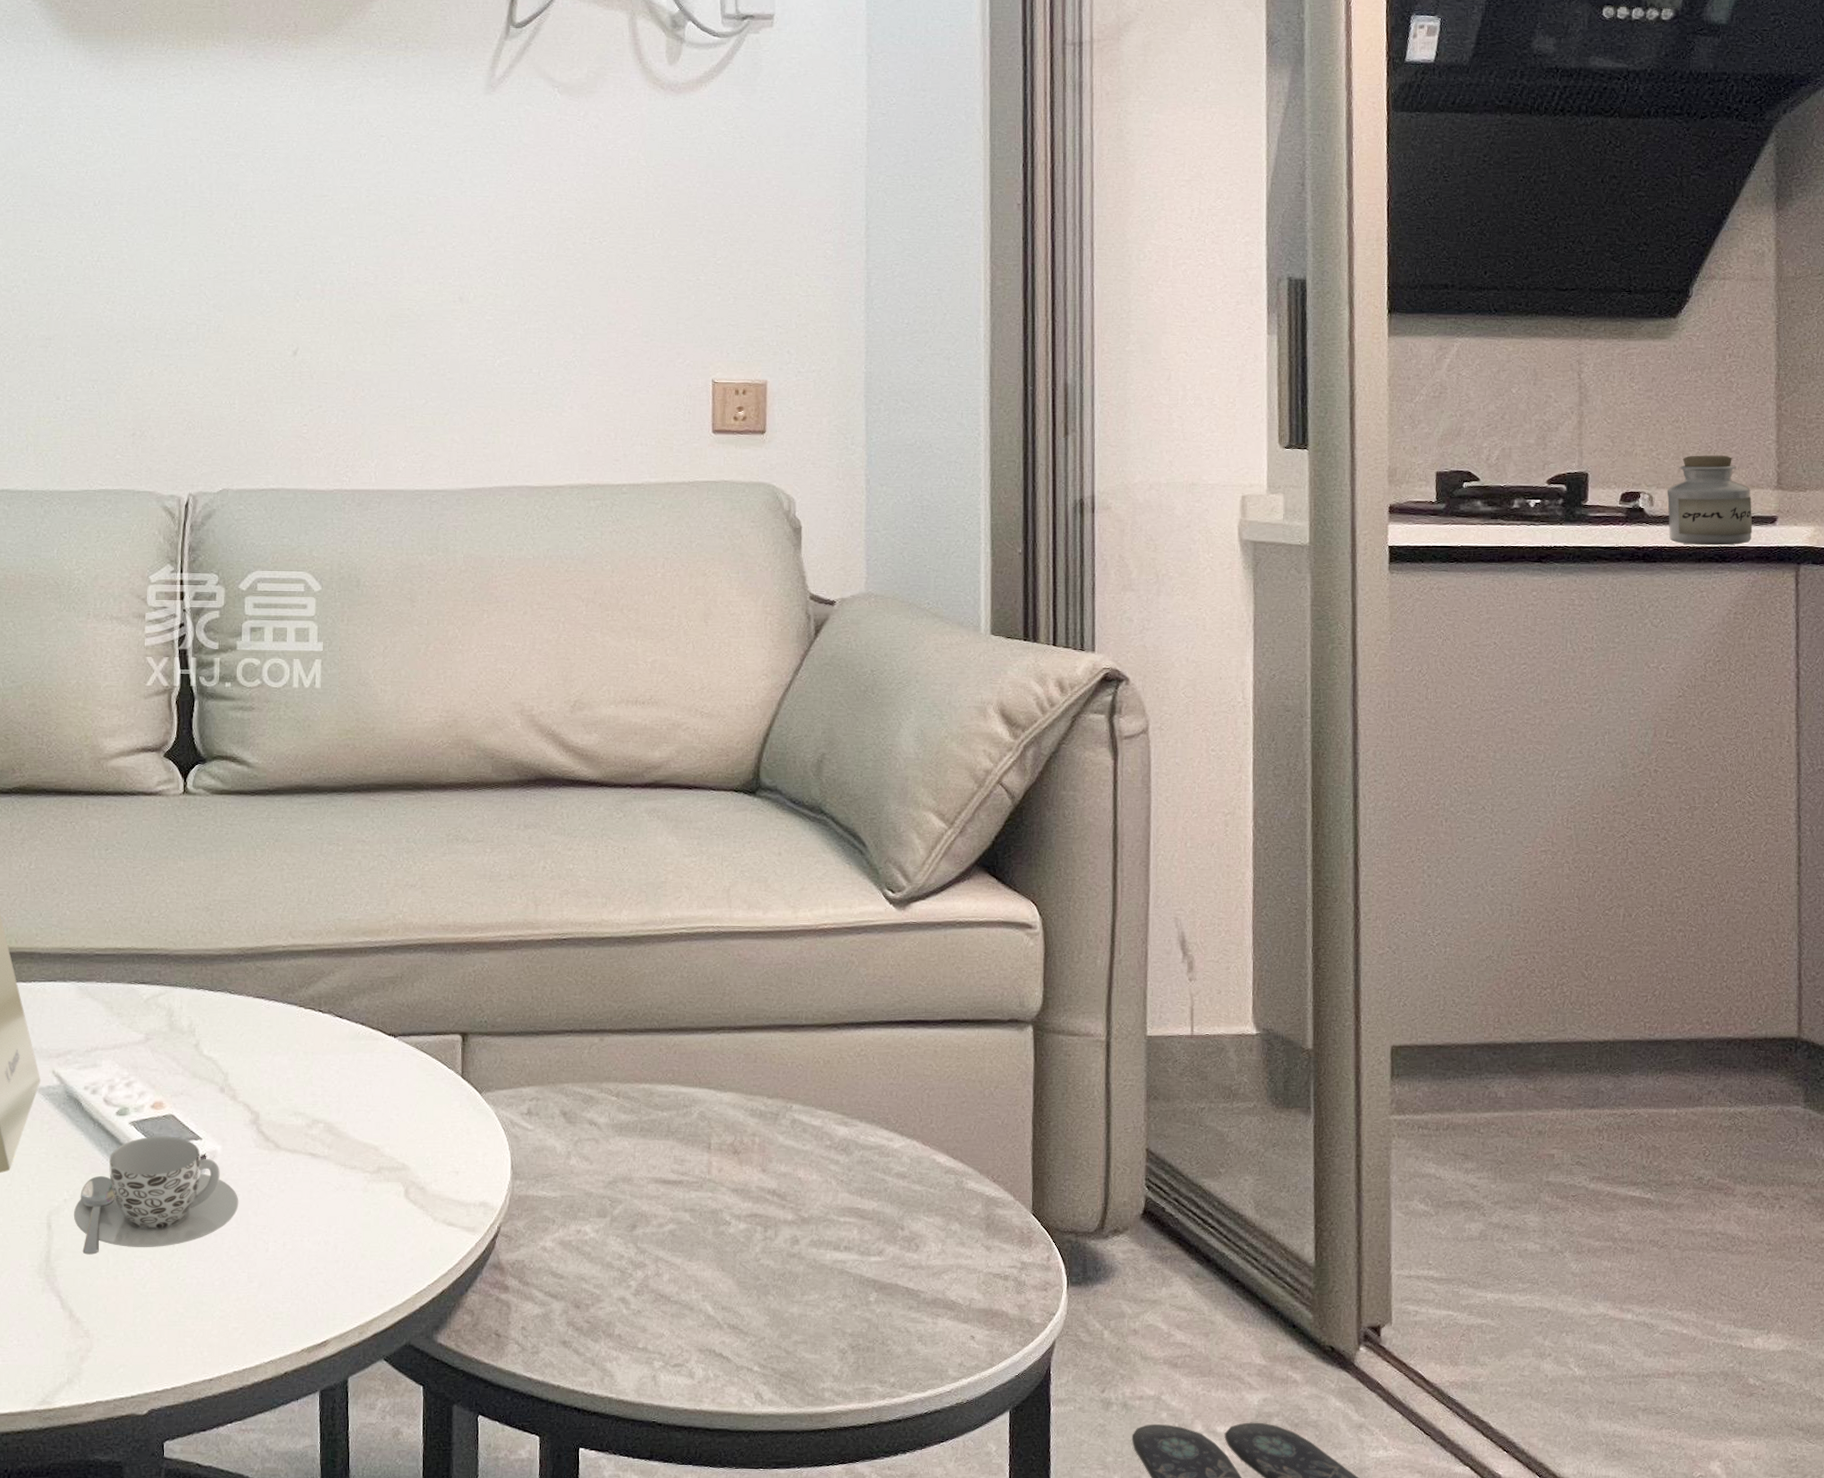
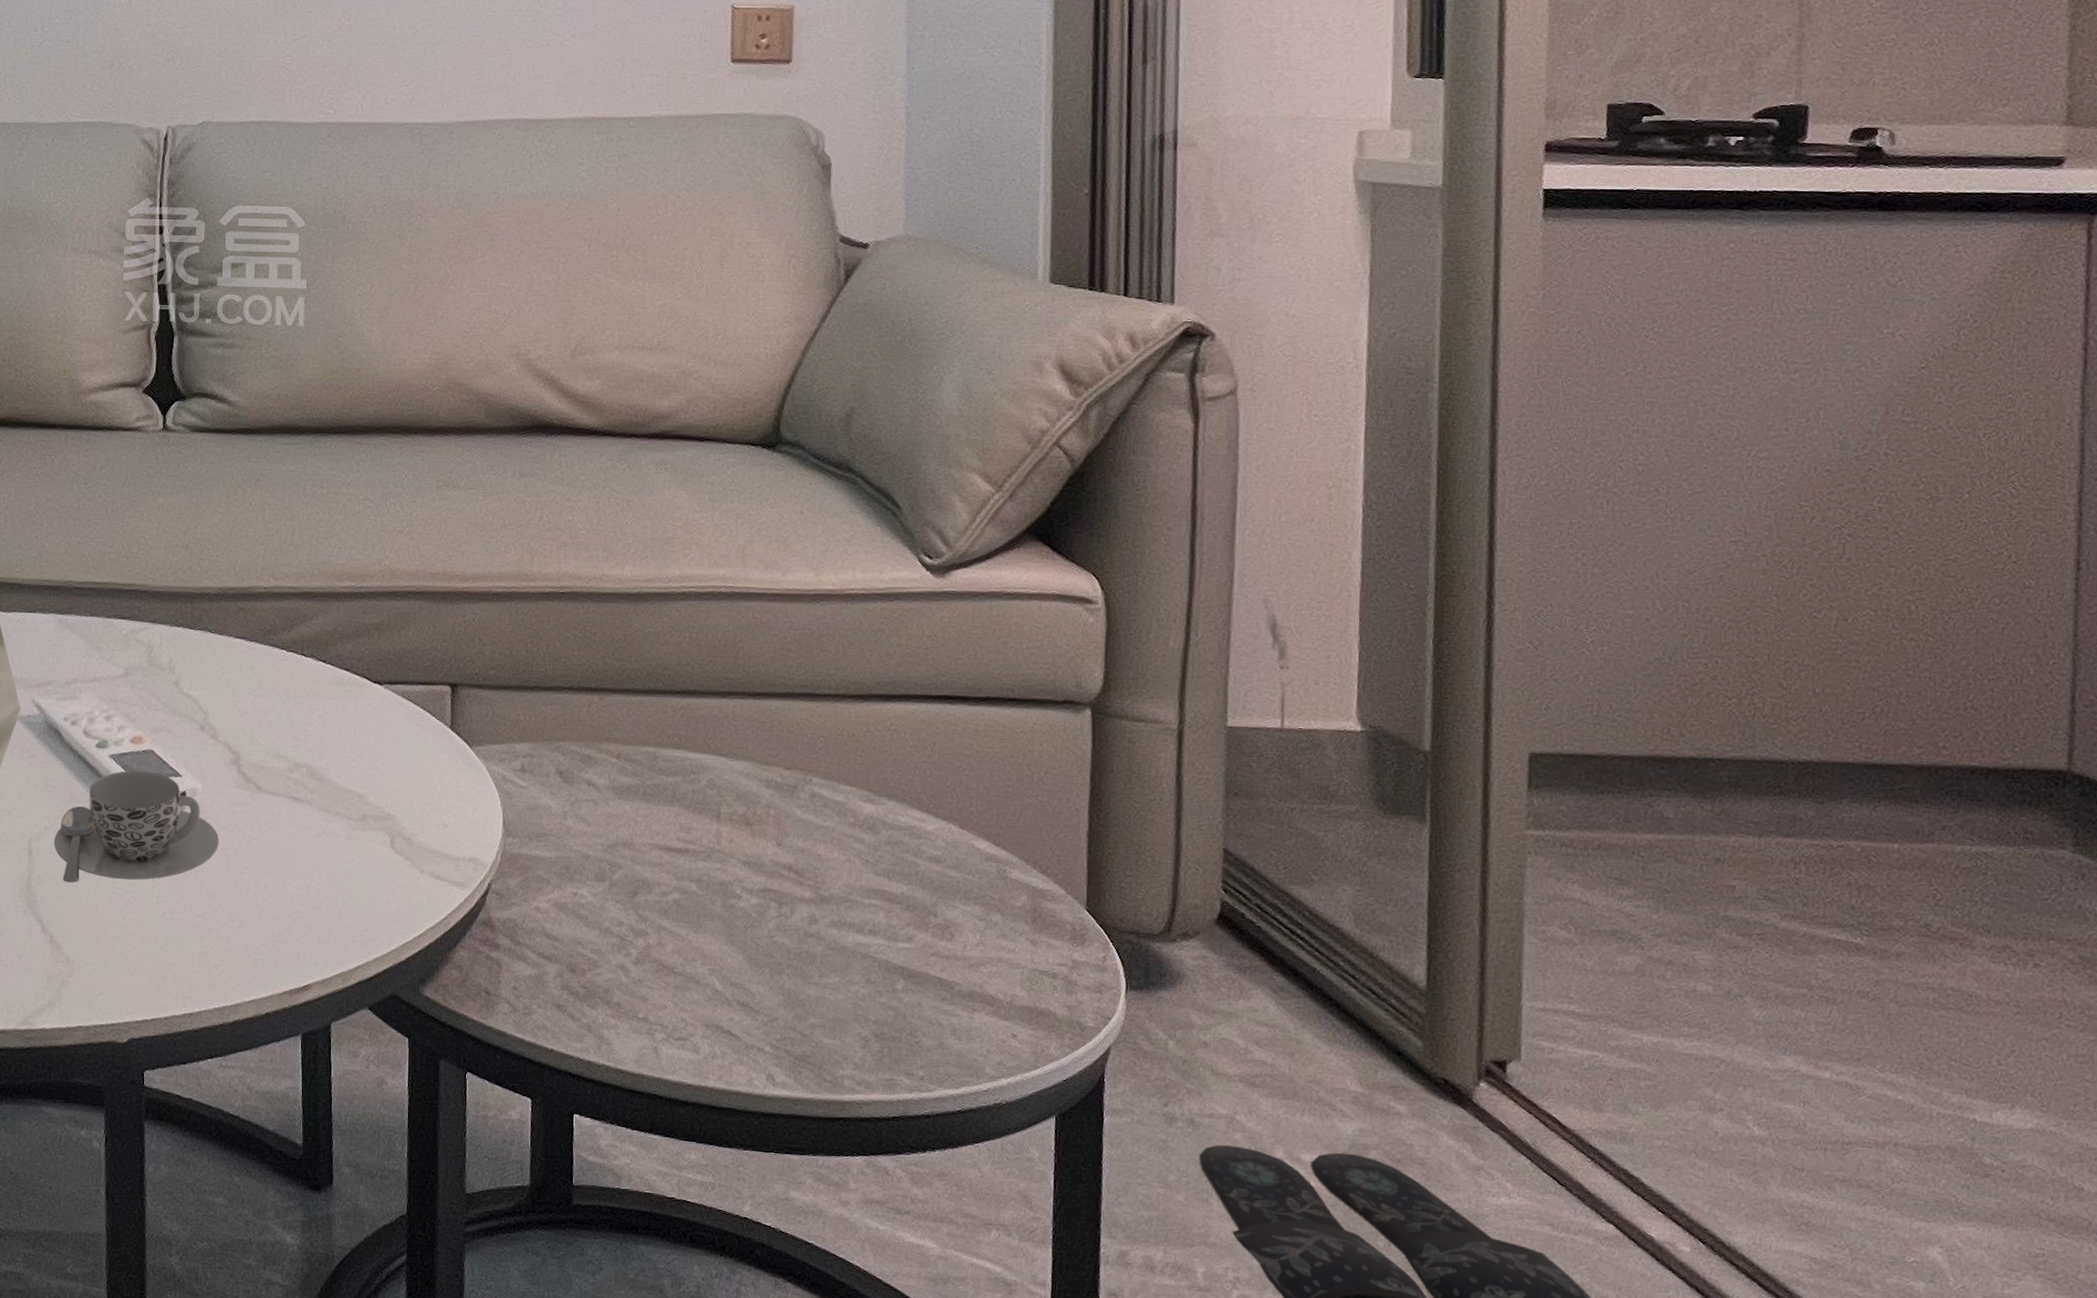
jar: present [1667,455,1753,546] -> none [1914,84,2031,192]

